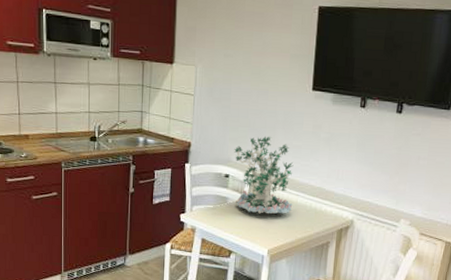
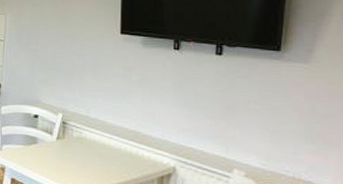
plant: present [234,136,294,214] -> none [43,78,106,157]

